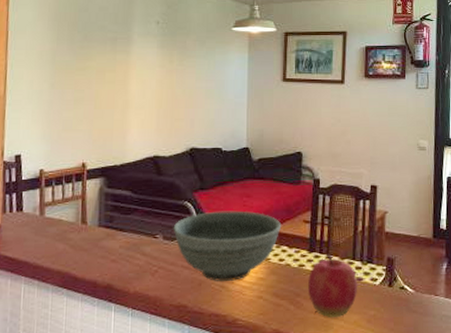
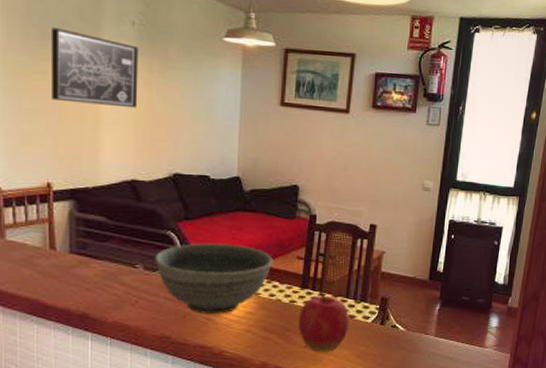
wall art: none [90,31,162,93] -> present [50,27,139,108]

